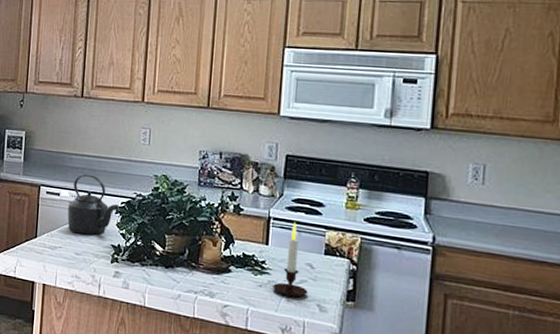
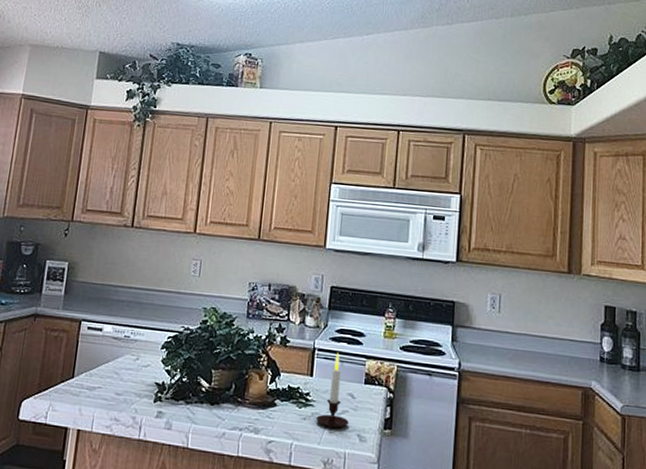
kettle: present [67,174,119,235] -> none [109,307,166,373]

